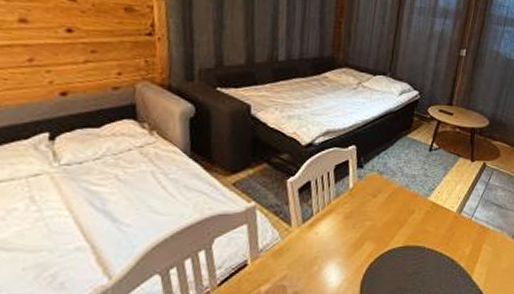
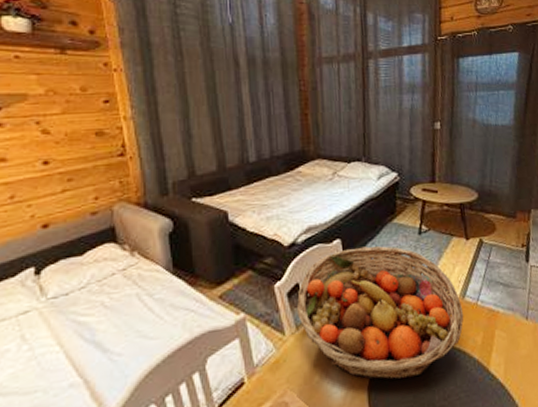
fruit basket: none [305,155,458,277] -> present [296,246,464,380]

